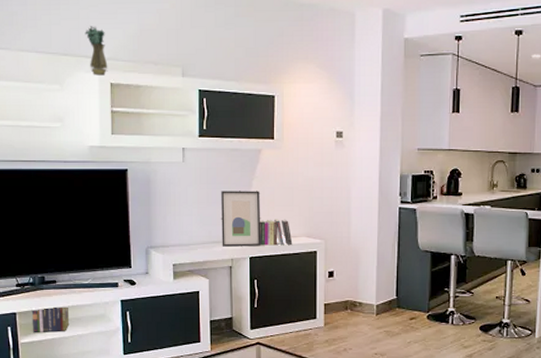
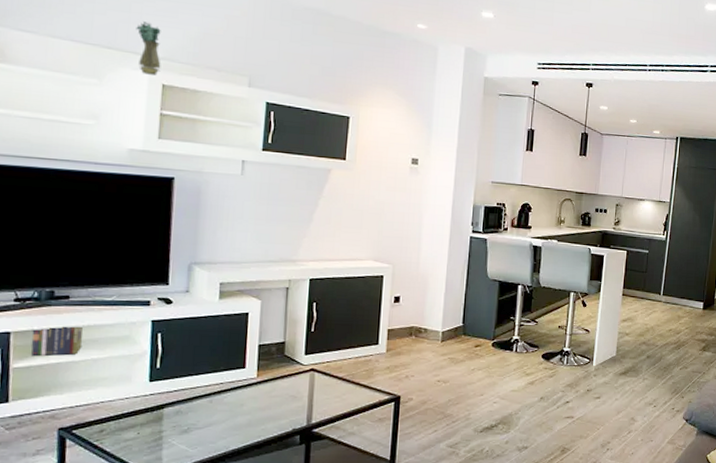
picture frame: present [221,191,261,247] -> none [279,208,326,268]
books: present [259,219,293,246] -> none [322,240,359,269]

